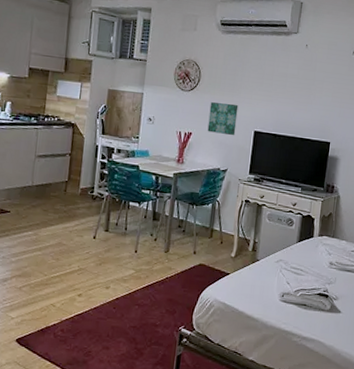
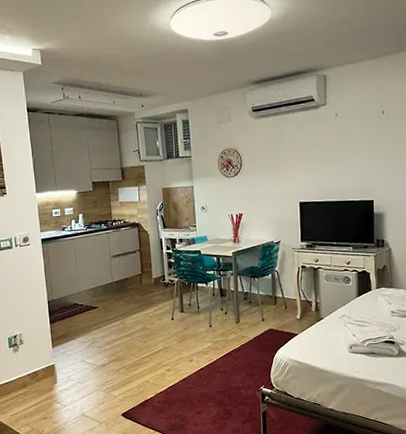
wall art: present [207,102,239,136] -> none [255,181,282,211]

